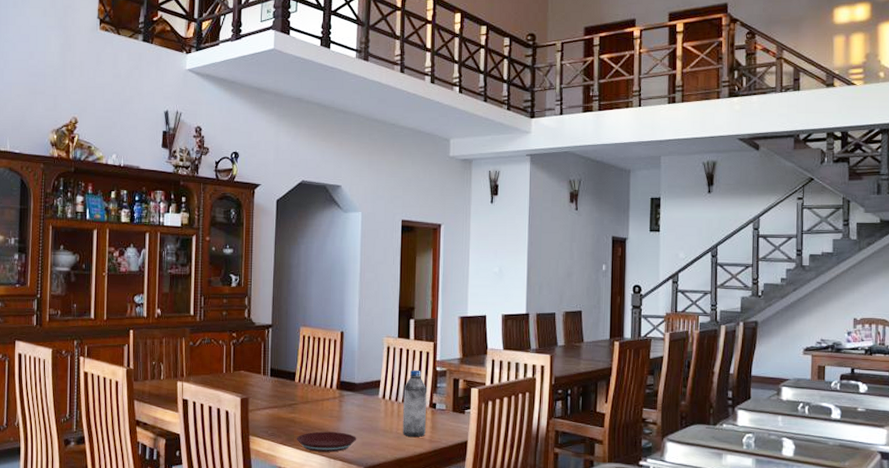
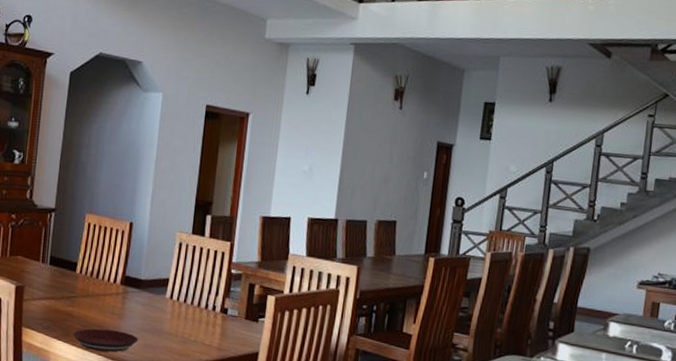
water bottle: present [403,370,426,437] -> none [189,270,219,344]

